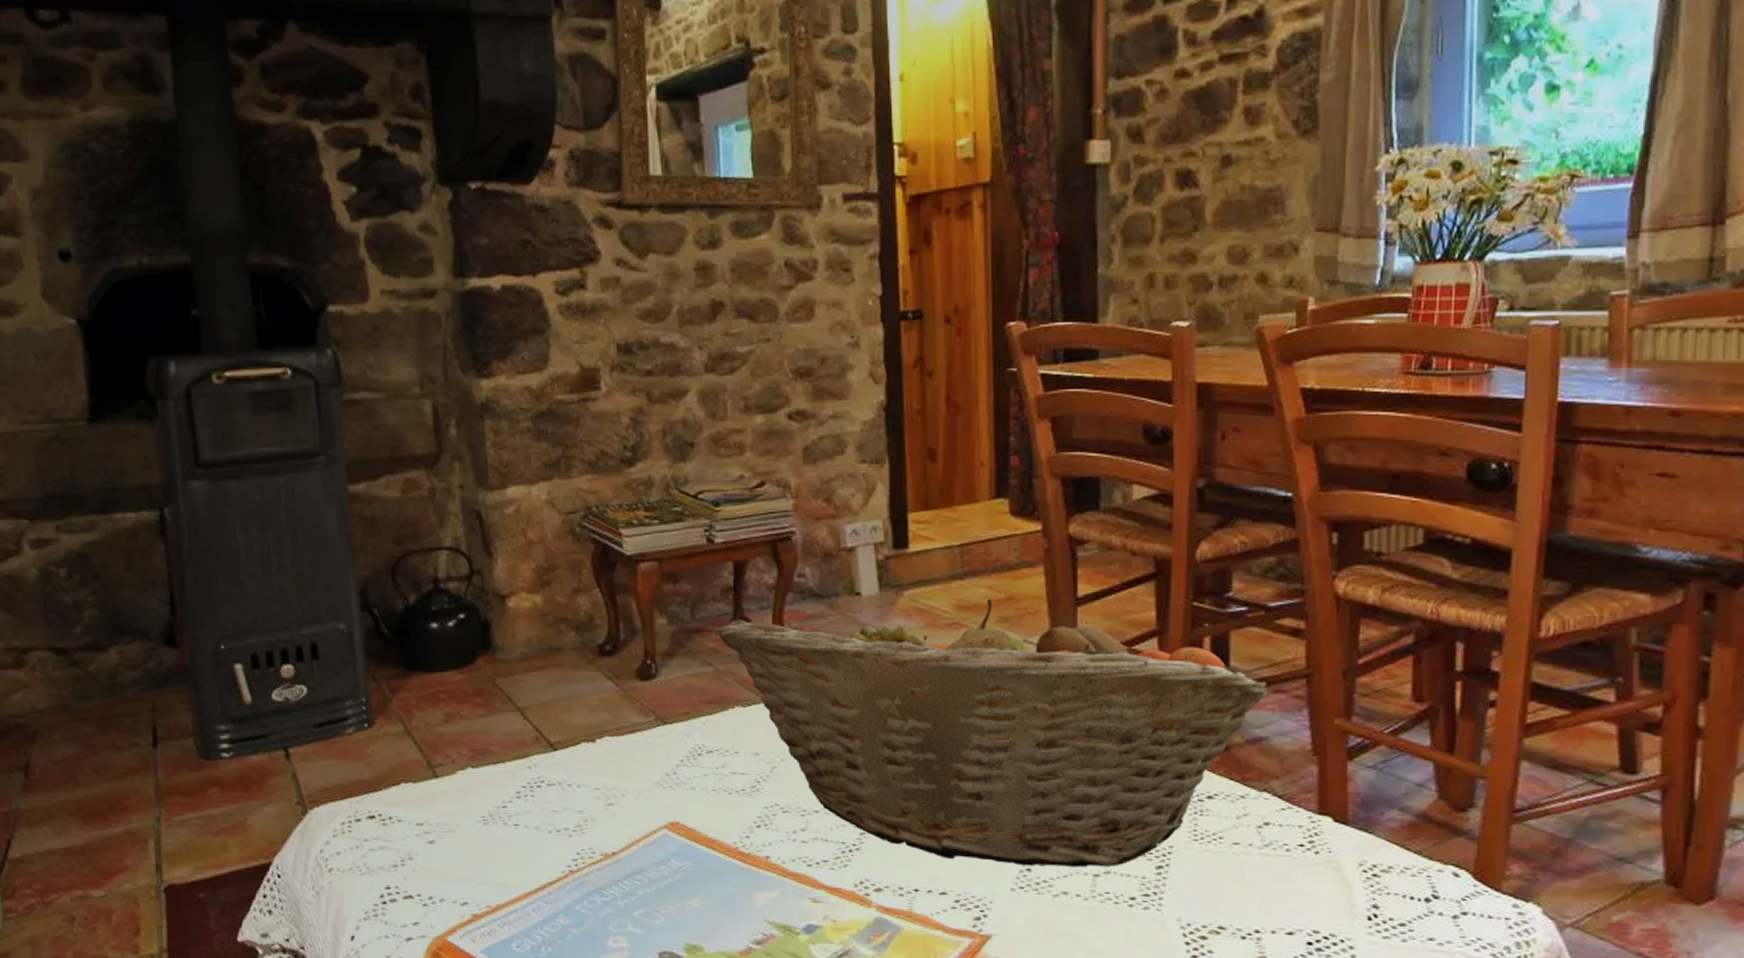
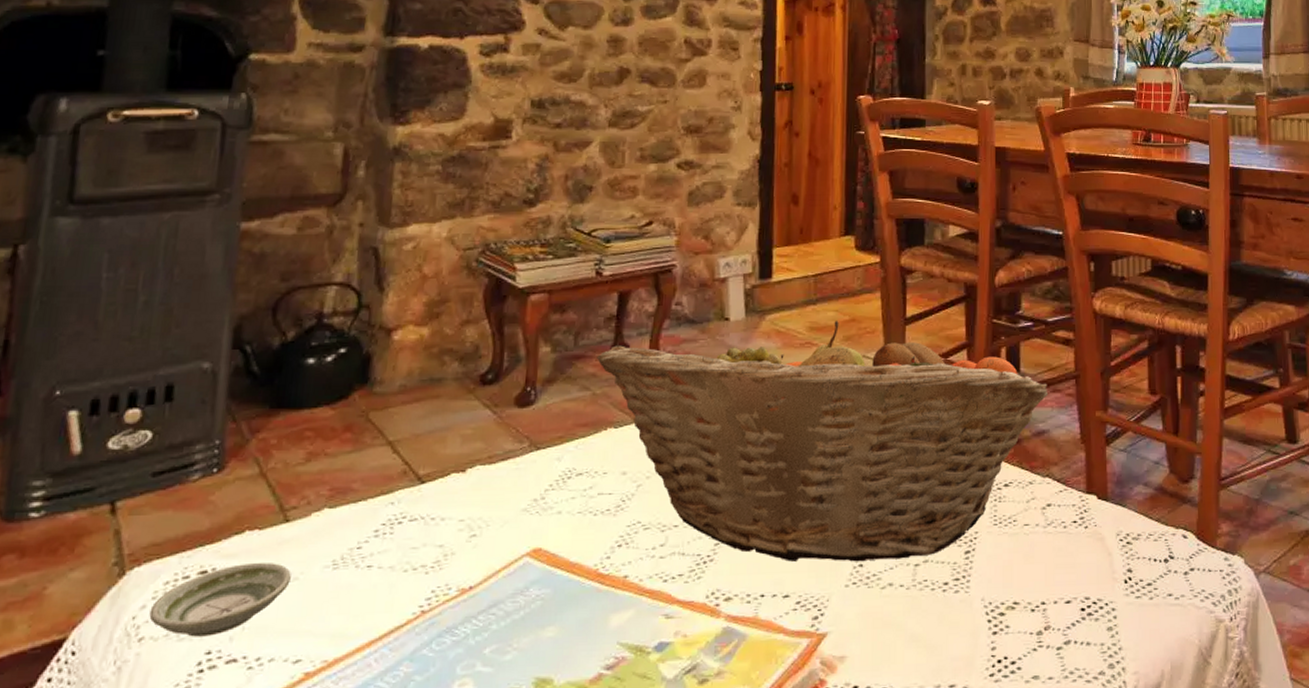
saucer: none [333,812,448,874] -> present [149,563,291,637]

